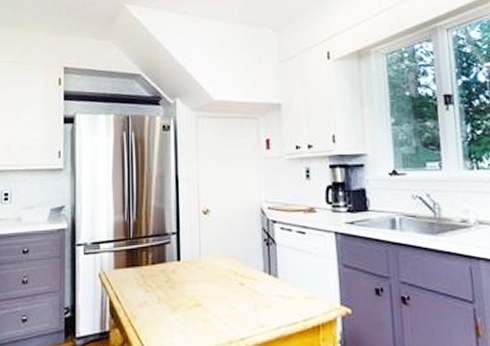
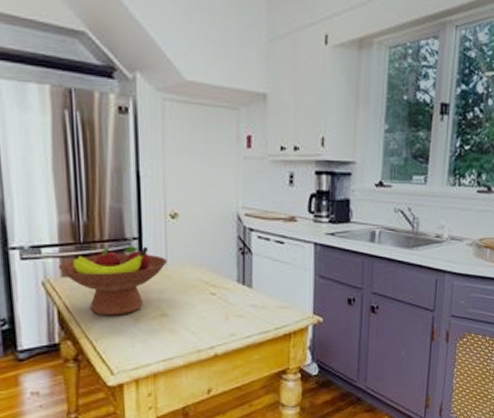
fruit bowl: none [112,240,201,305] -> present [58,246,167,316]

